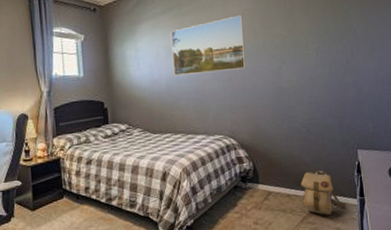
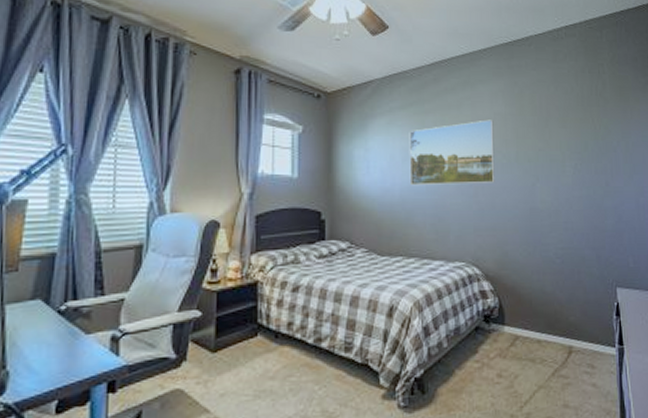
backpack: present [300,170,345,215] -> none [552,311,603,367]

